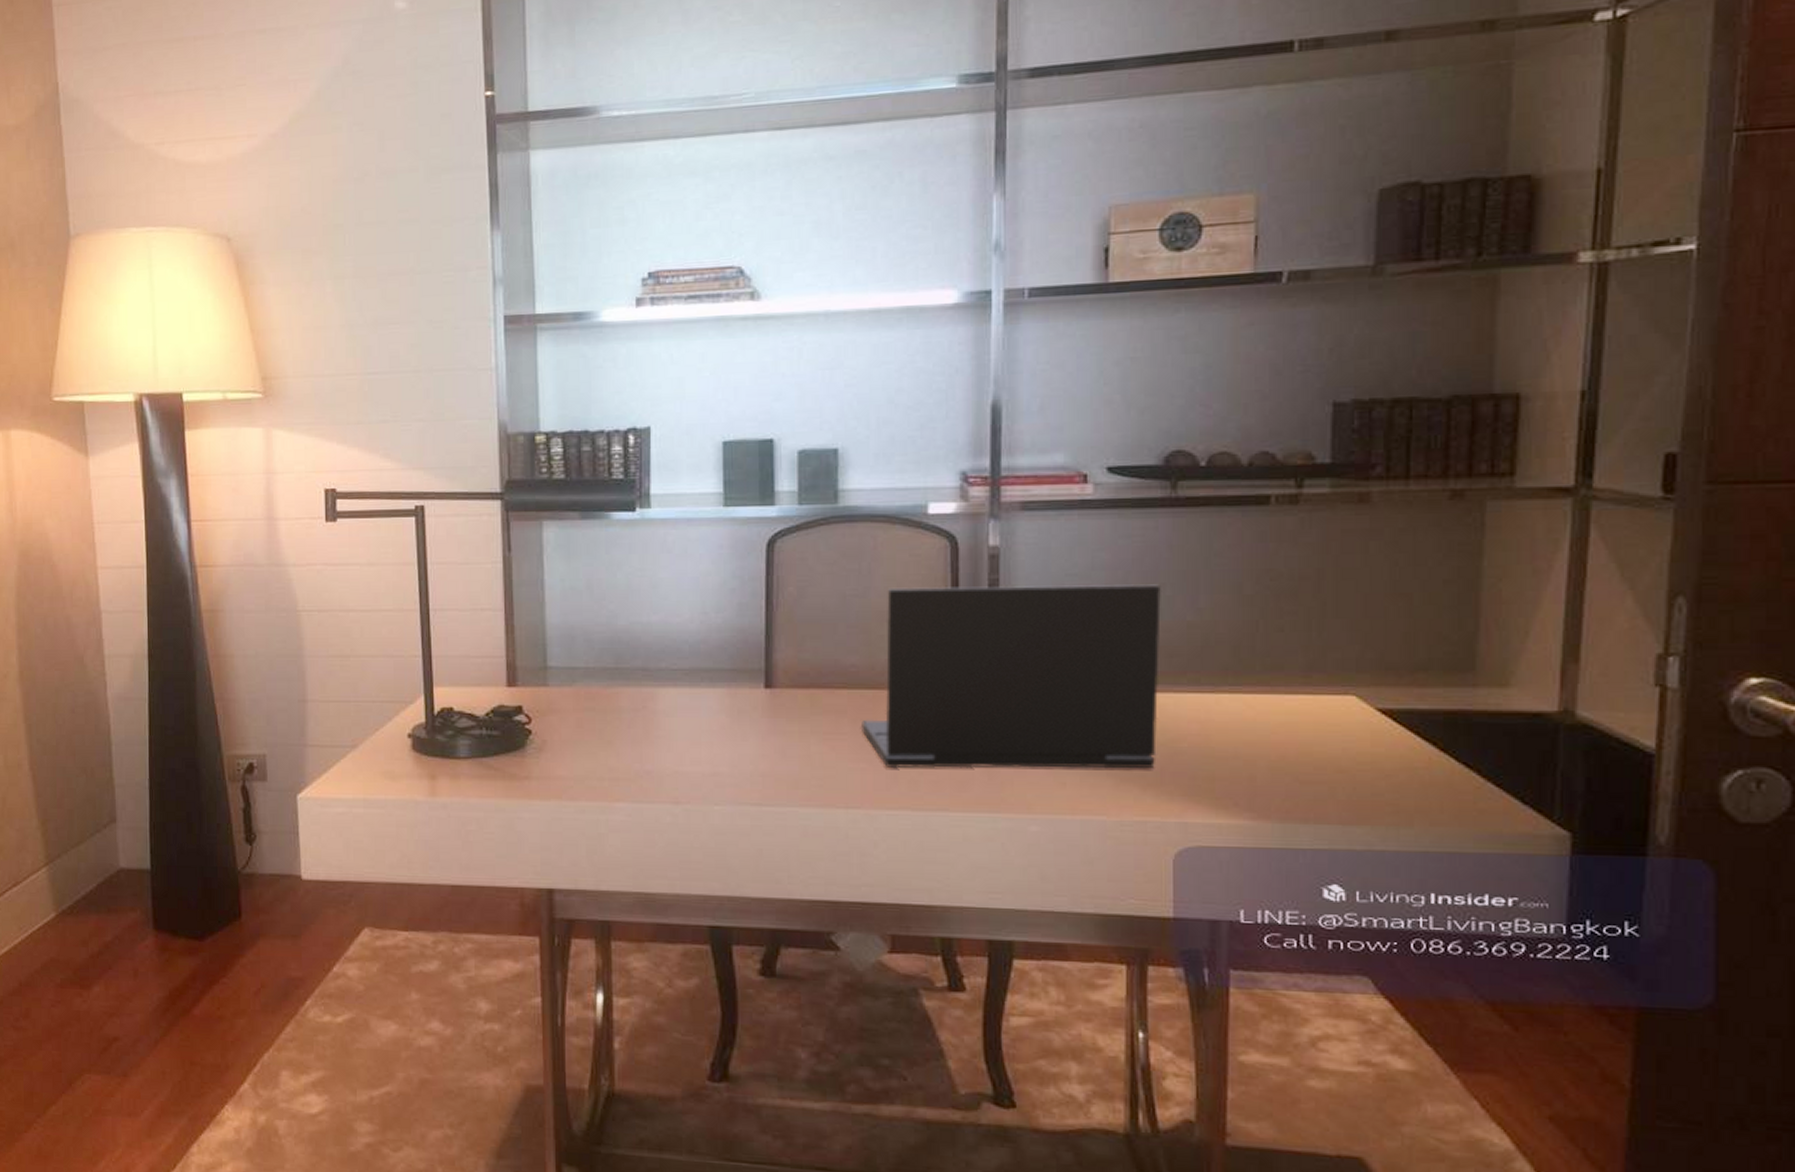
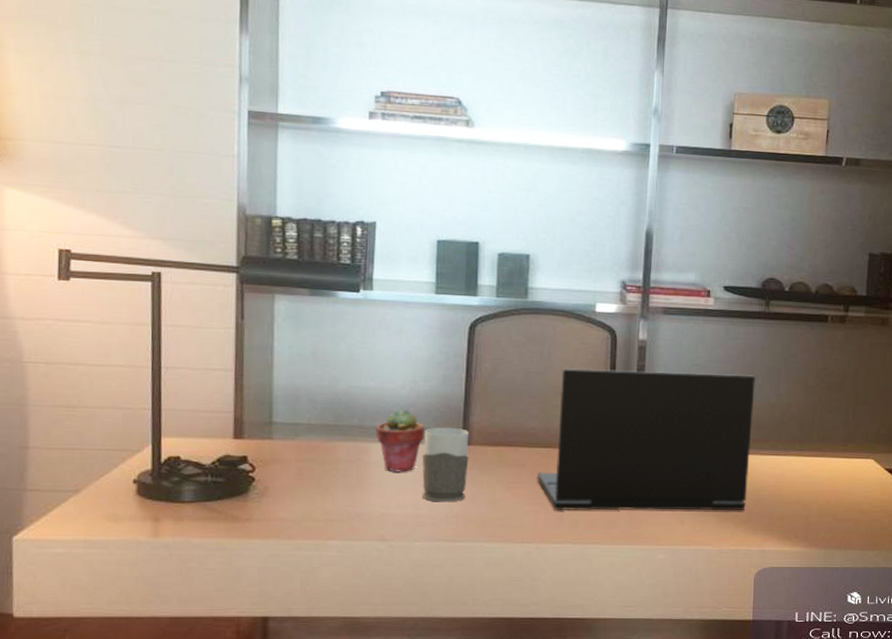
potted succulent: none [662,646,719,722] -> present [375,408,424,472]
mug: none [717,666,775,758] -> present [422,427,469,502]

